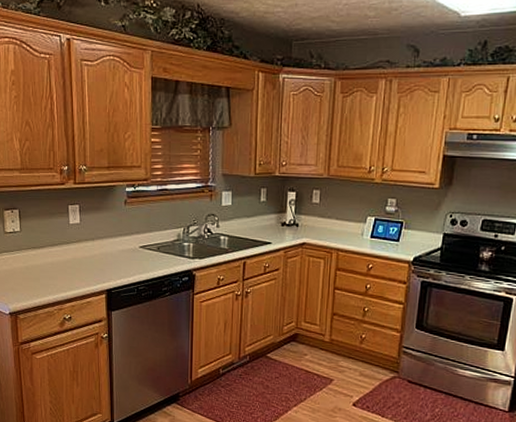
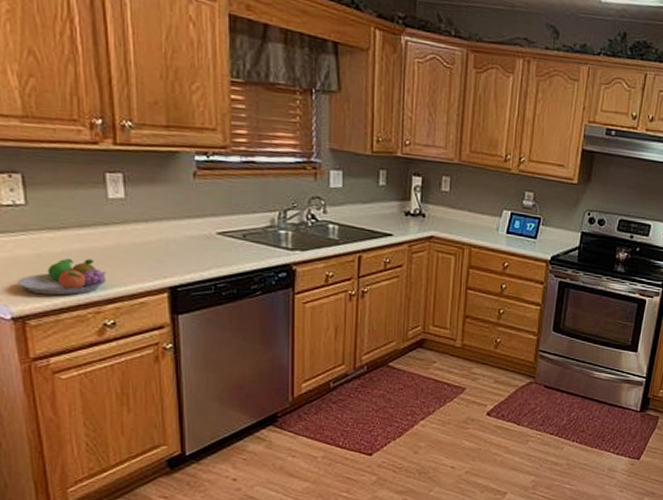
fruit bowl: none [14,269,67,297] -> present [17,258,107,296]

